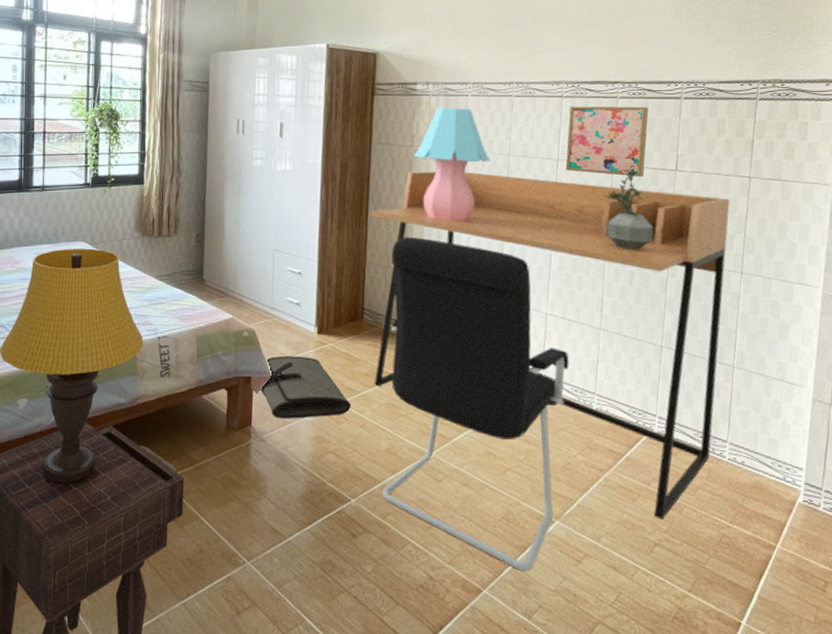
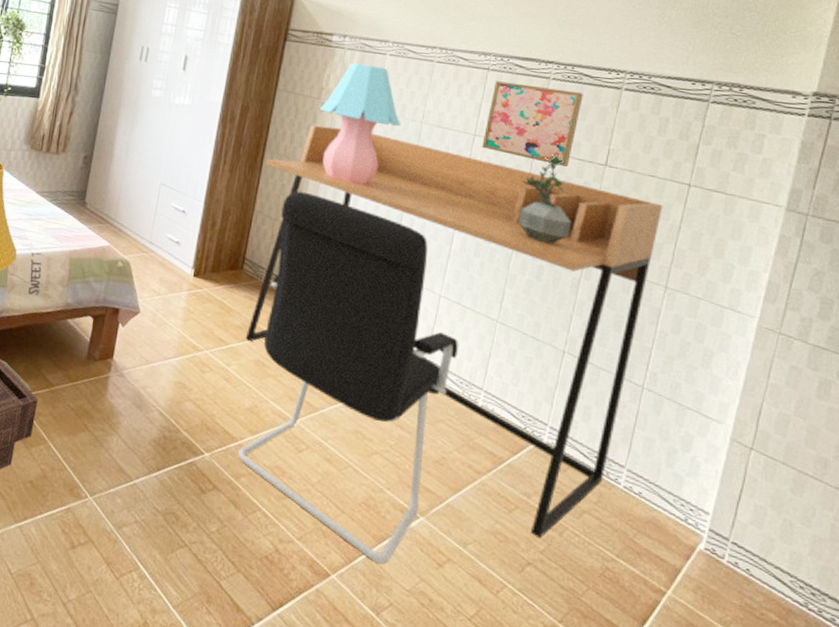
tool roll: present [259,356,351,418] -> none [126,292,218,364]

